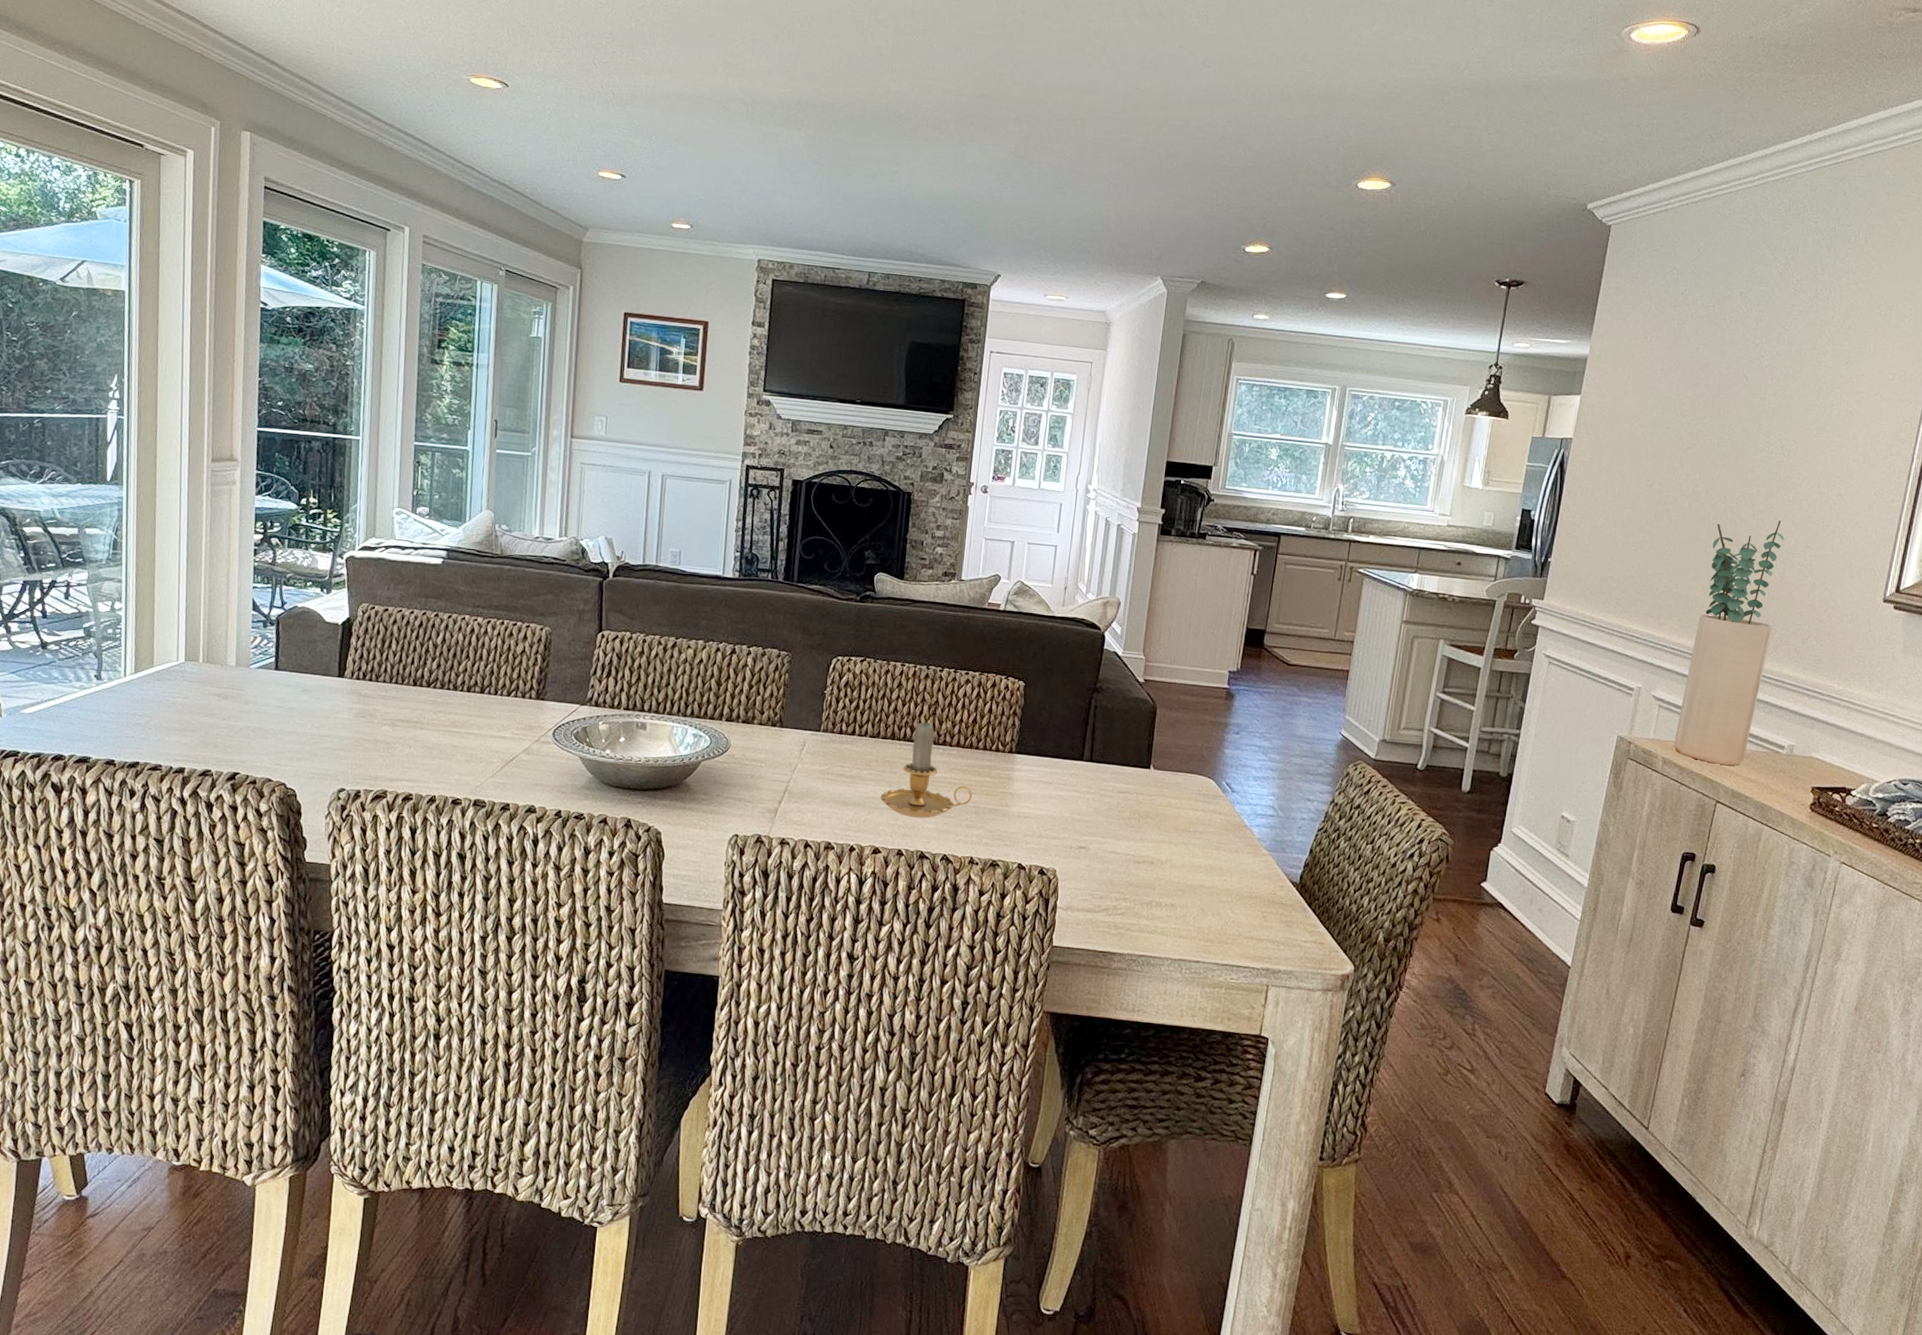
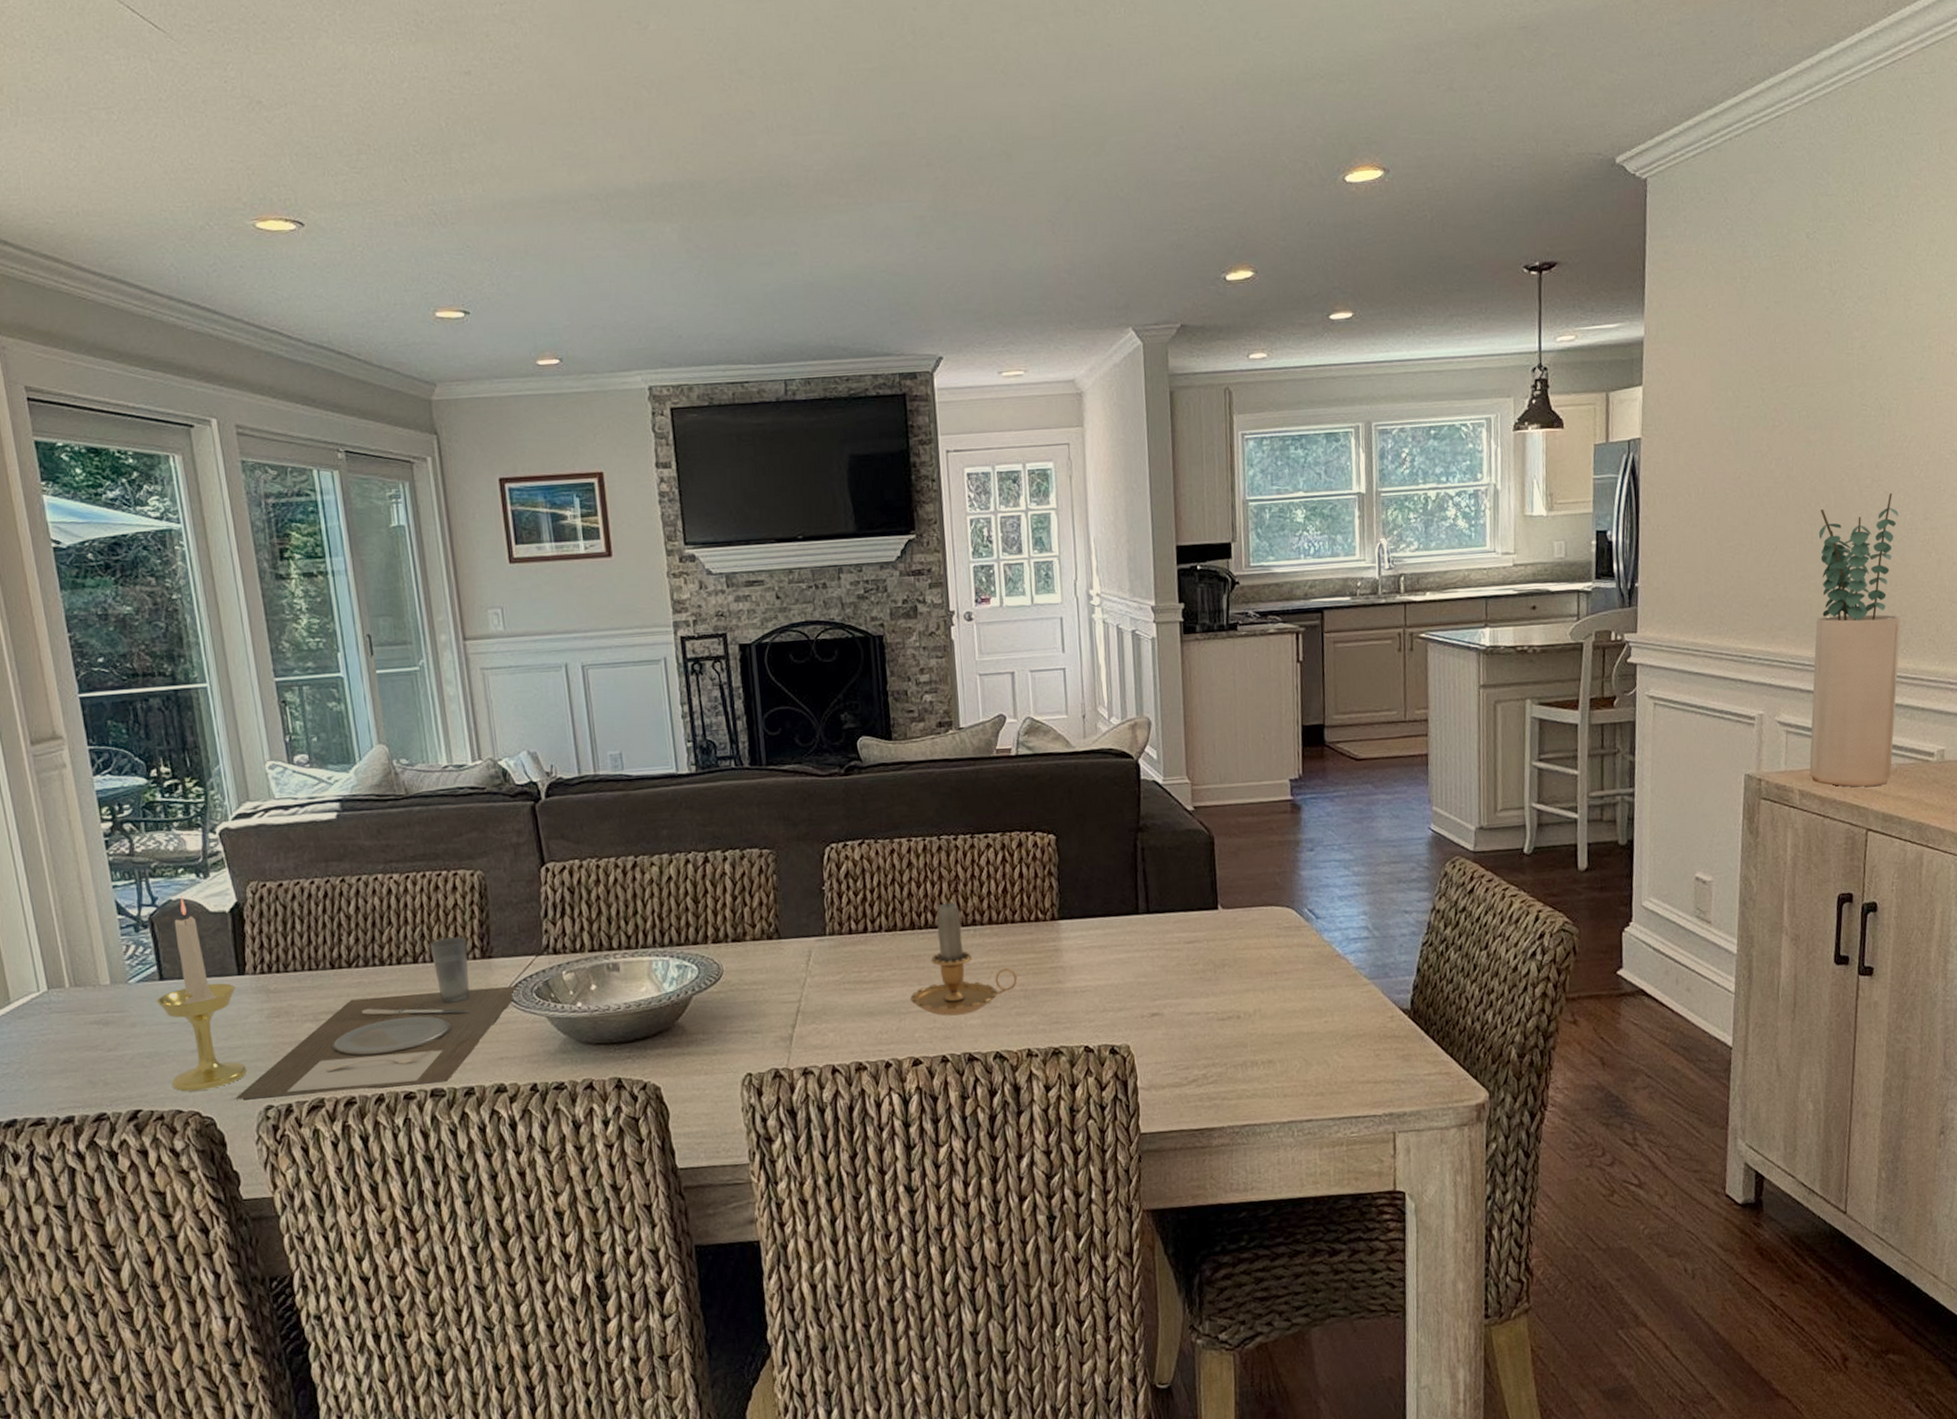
candlestick: none [267,603,335,766] -> present [156,894,247,1092]
place setting: none [315,677,563,796] -> present [234,937,520,1100]

